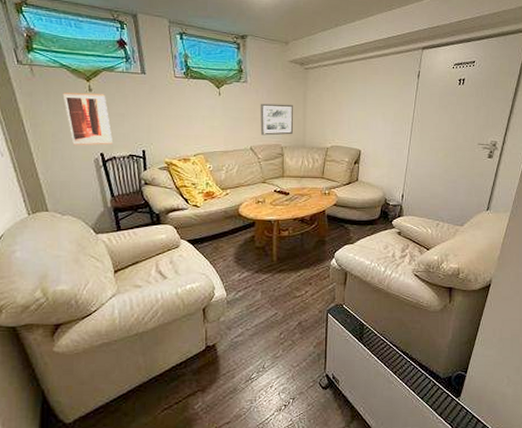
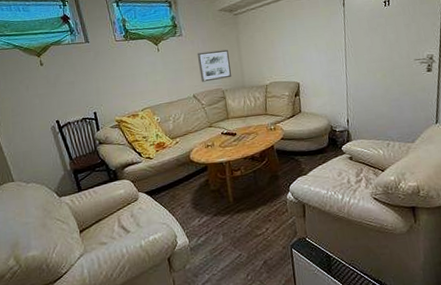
wall art: present [63,93,113,146] -> none [18,66,66,117]

